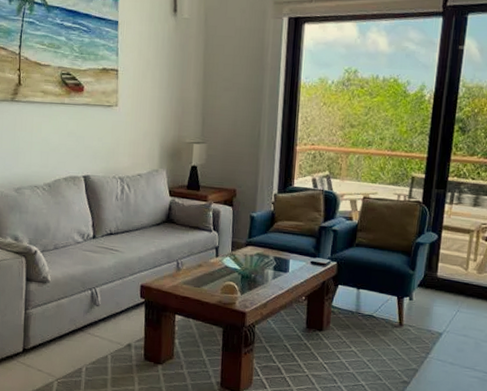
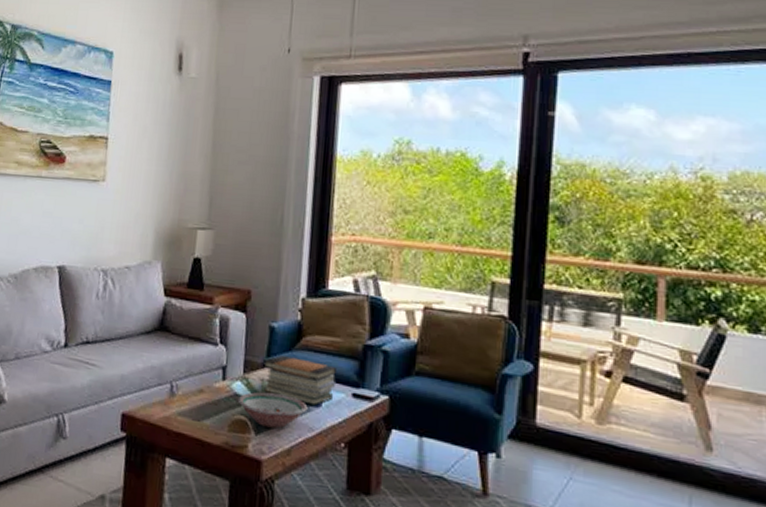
bowl: none [227,264,279,289] -> present [237,392,308,429]
book stack: none [246,237,300,272] -> present [263,355,338,406]

